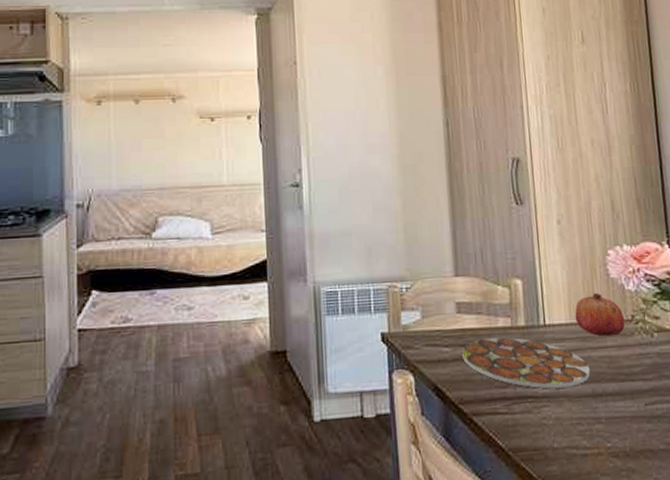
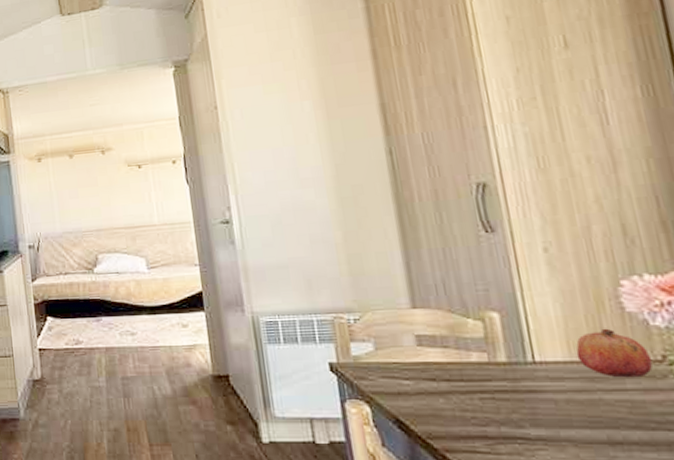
plate: present [462,337,591,389] -> none [426,373,605,431]

